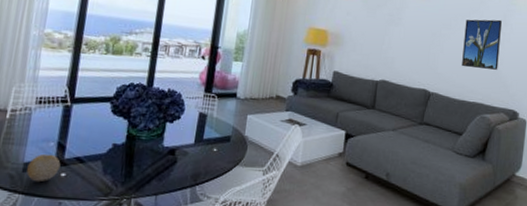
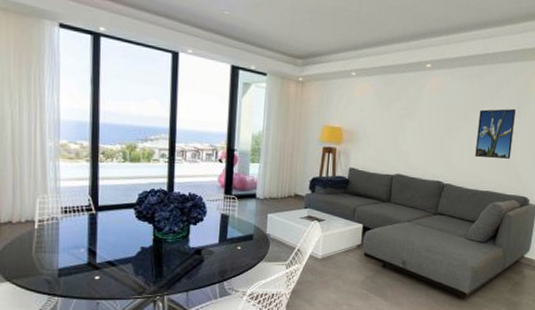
fruit: present [26,153,61,183] -> none [62,259,94,286]

